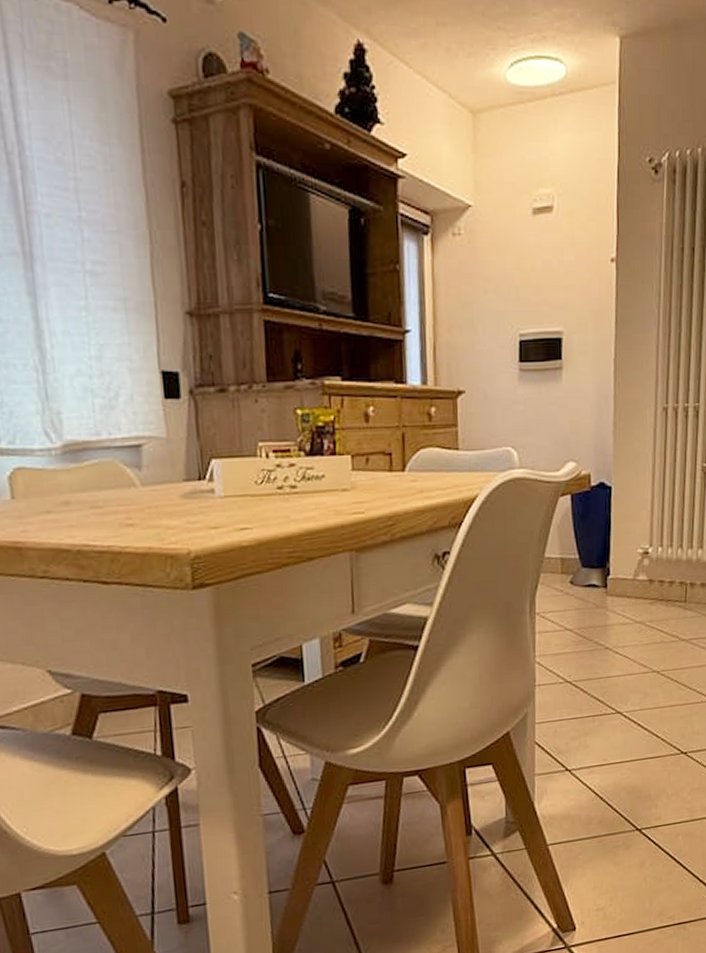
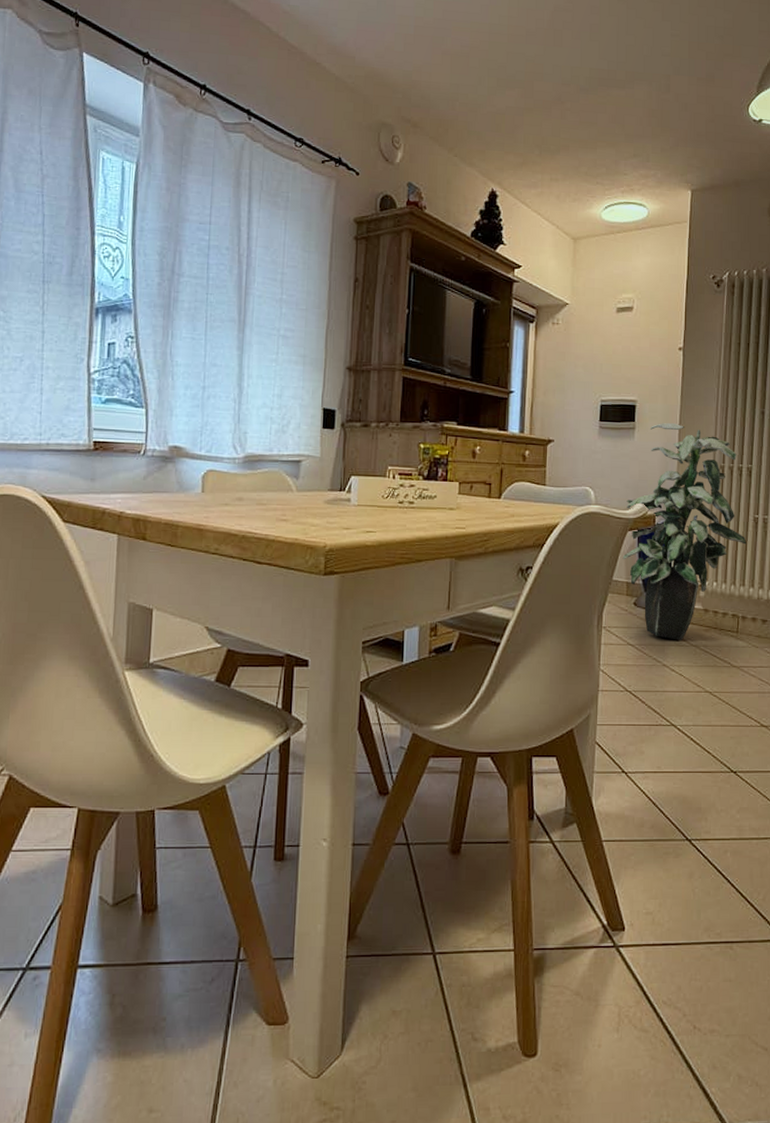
indoor plant: none [554,358,694,619] -> present [622,423,747,640]

